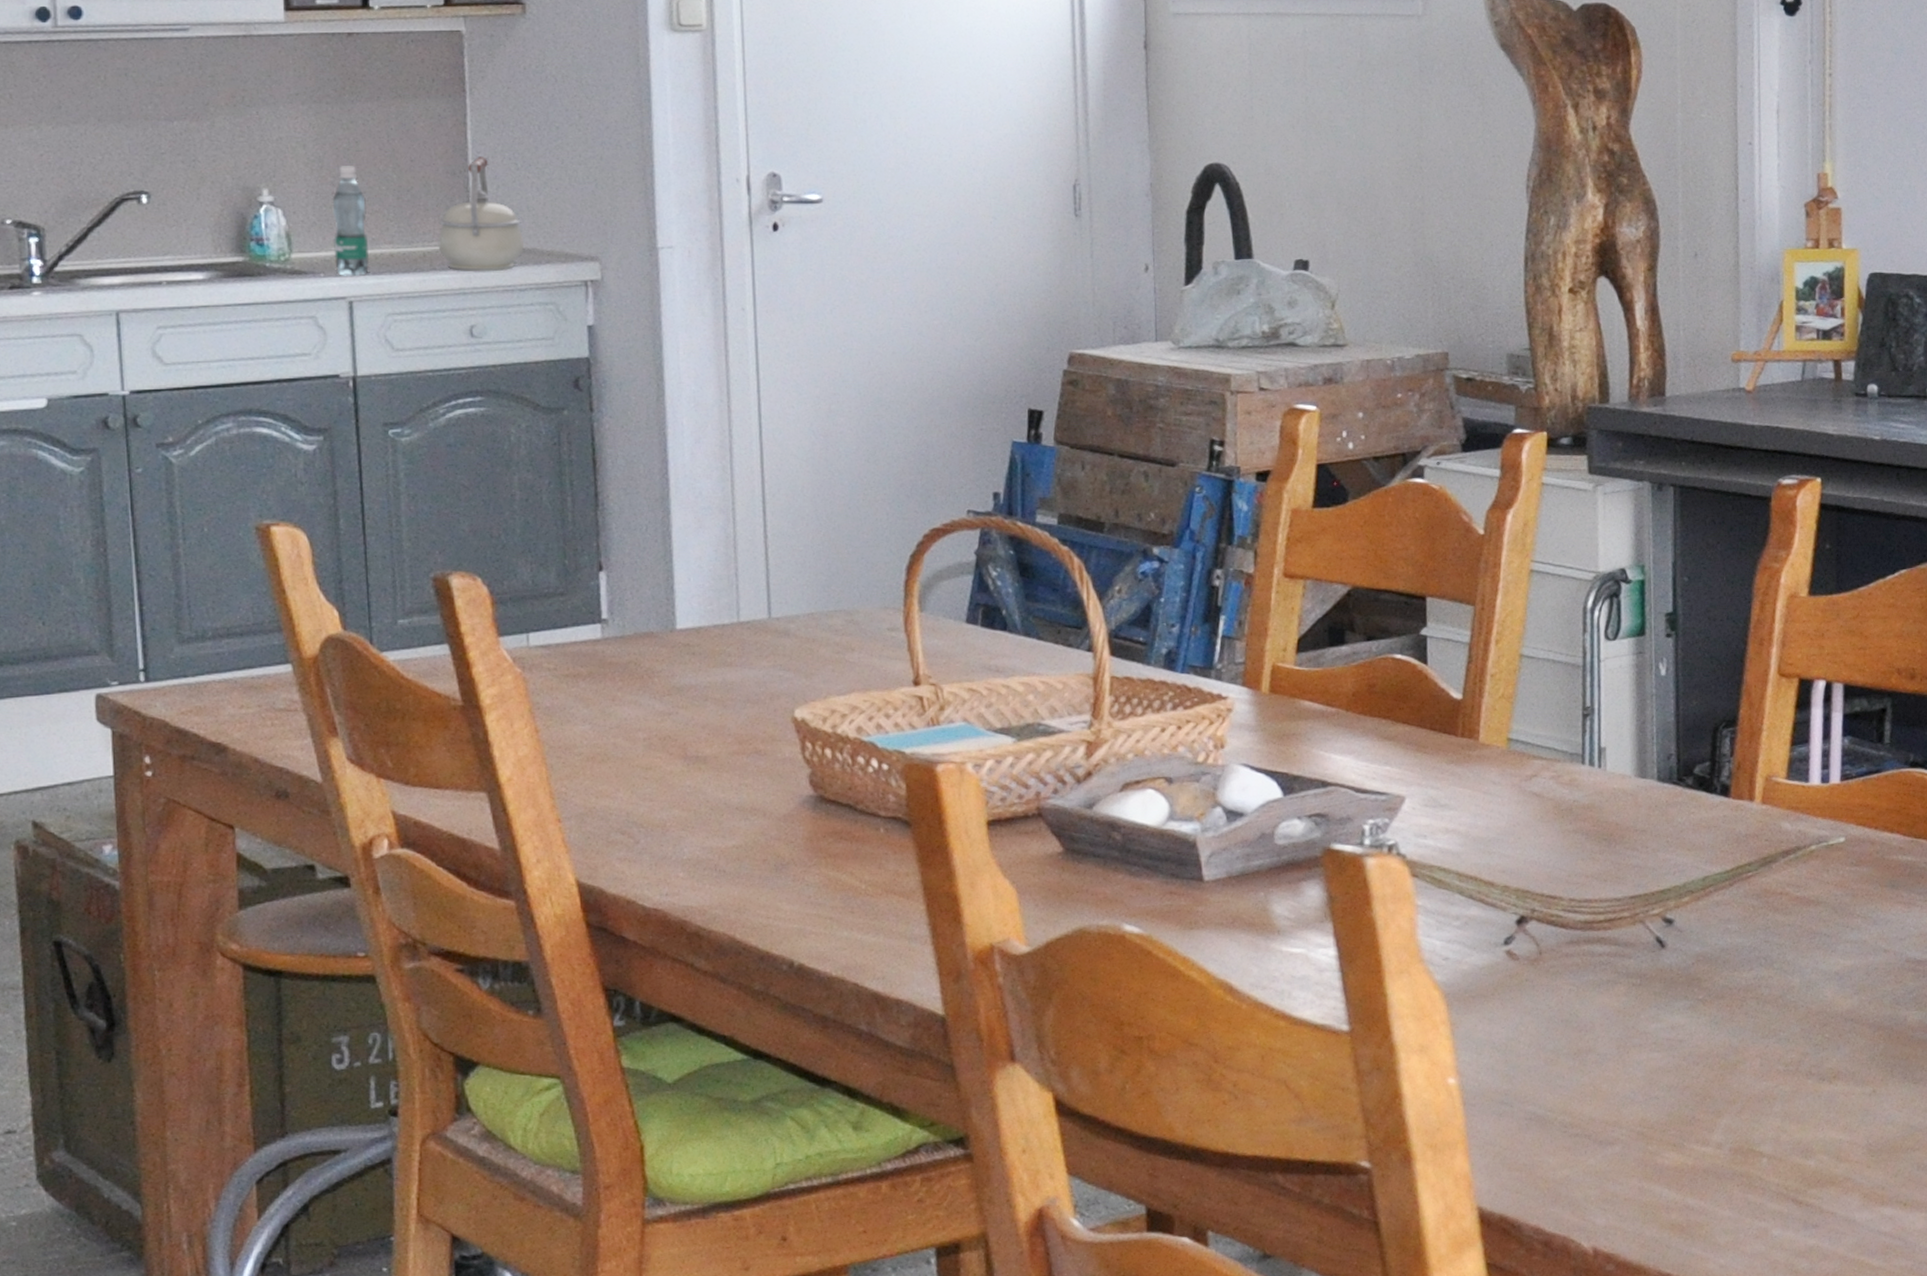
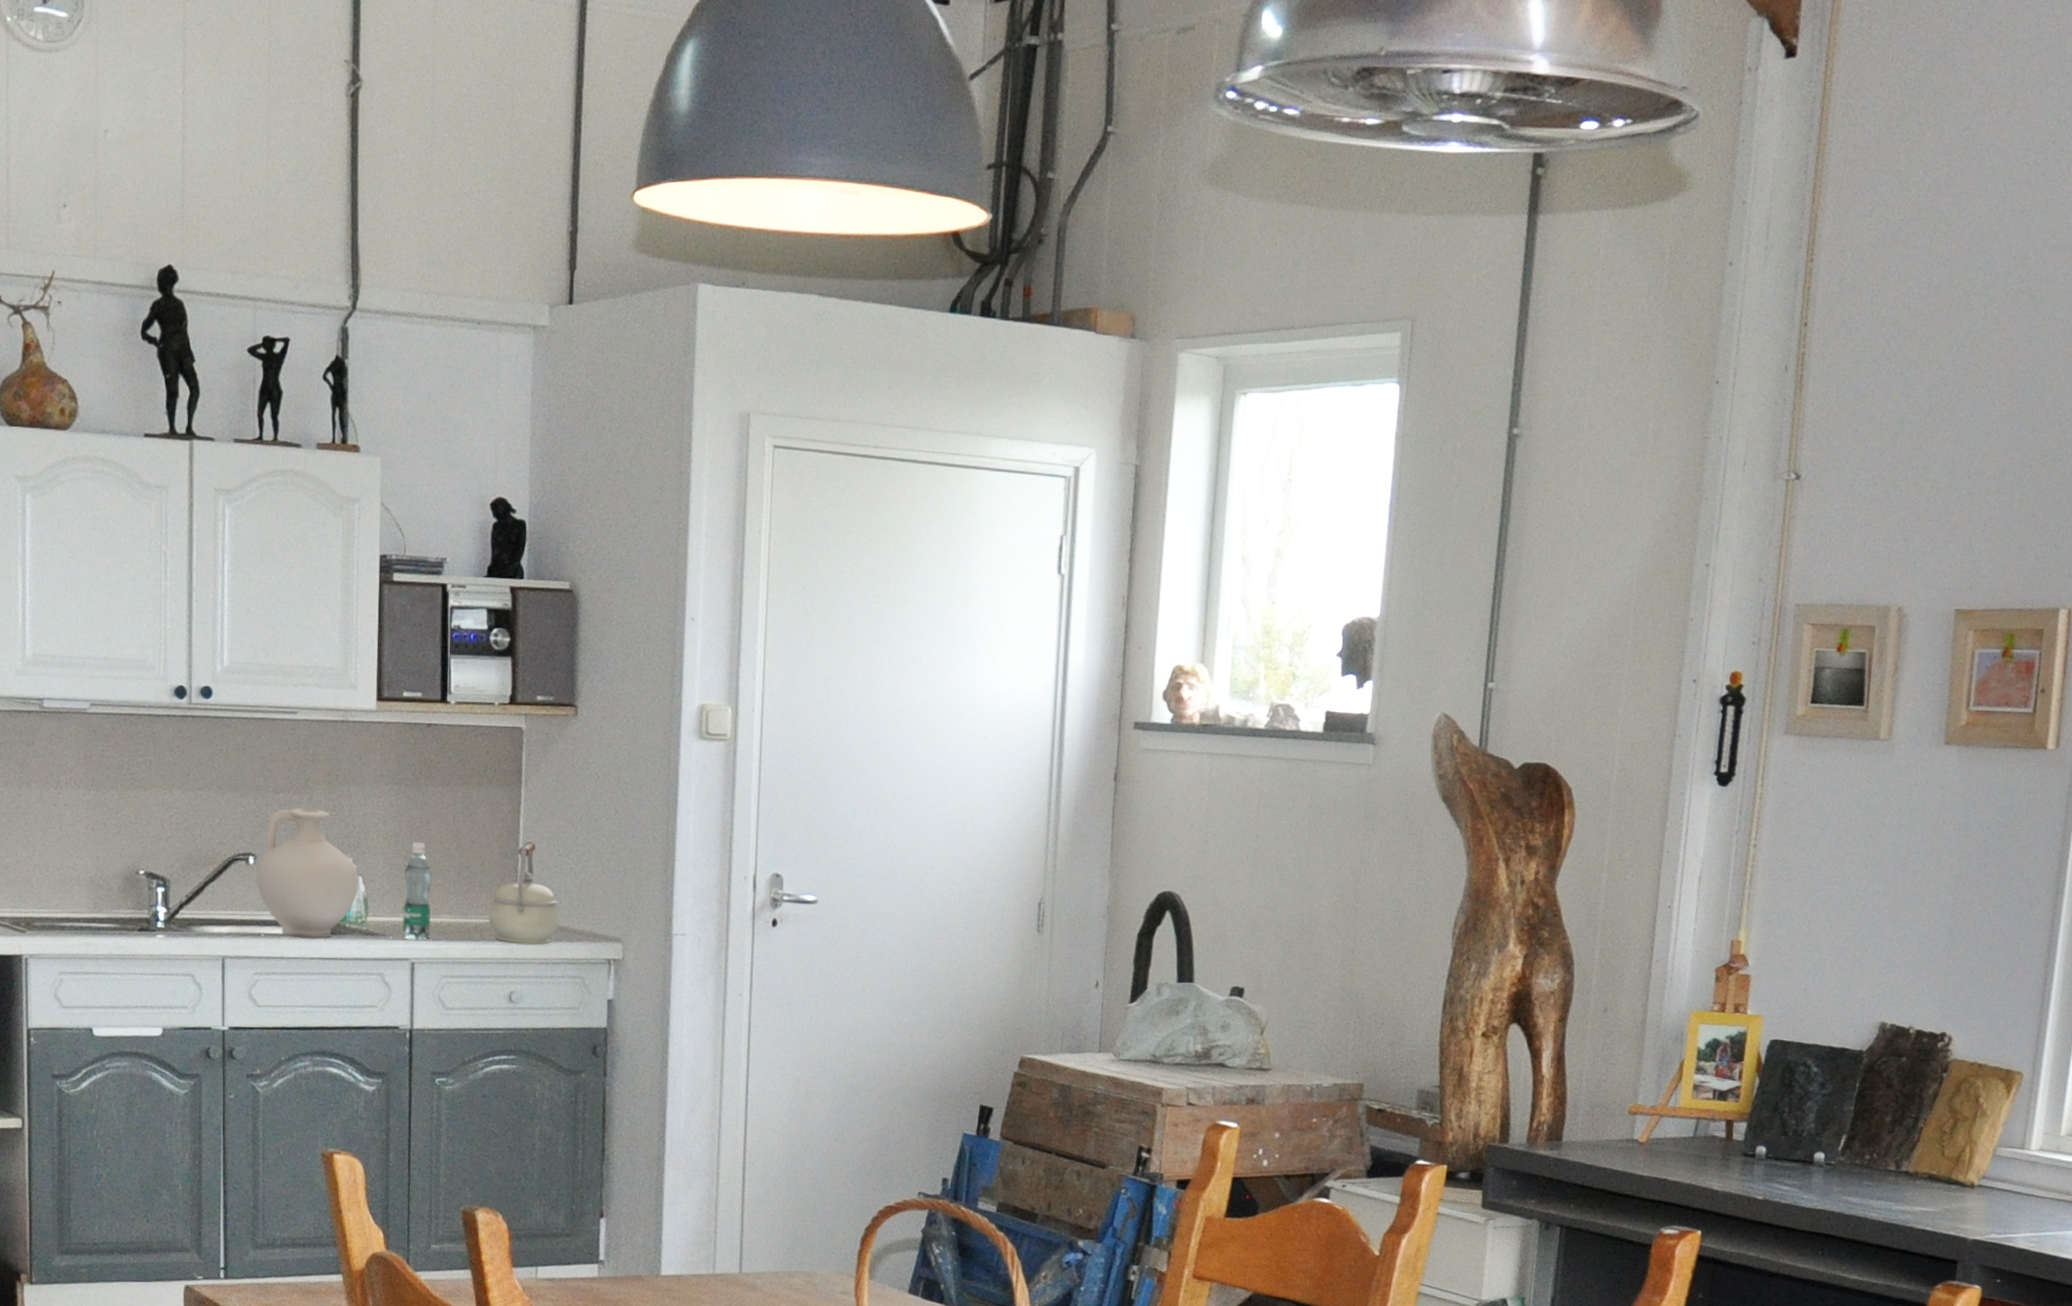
ceramic jug: none [151,136,278,284] -> present [256,808,359,939]

